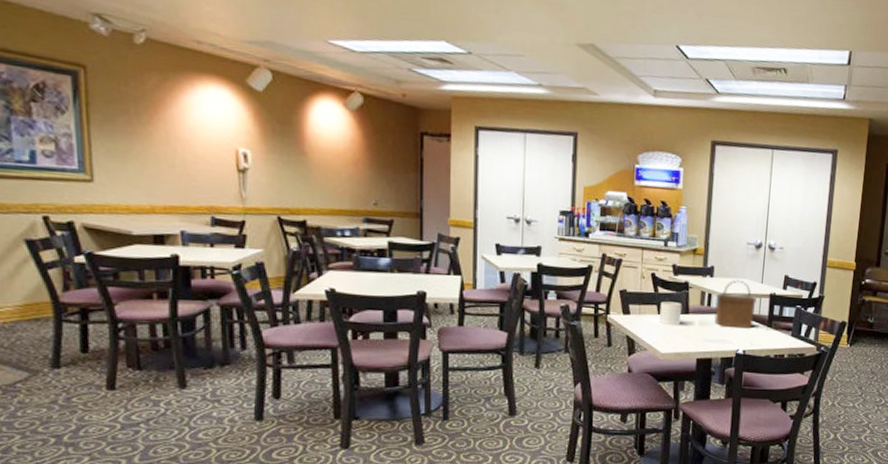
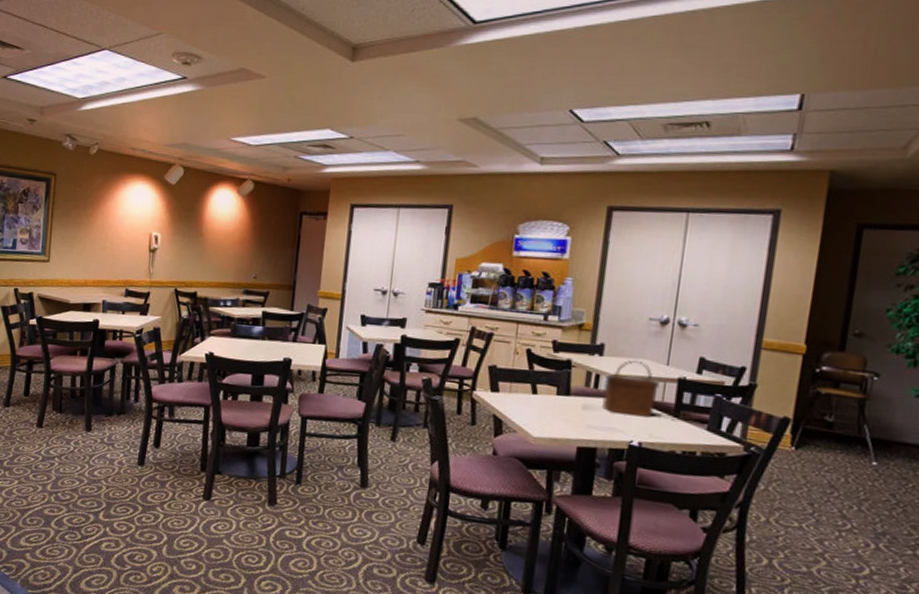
mug: present [659,301,682,326] -> none [533,380,562,409]

